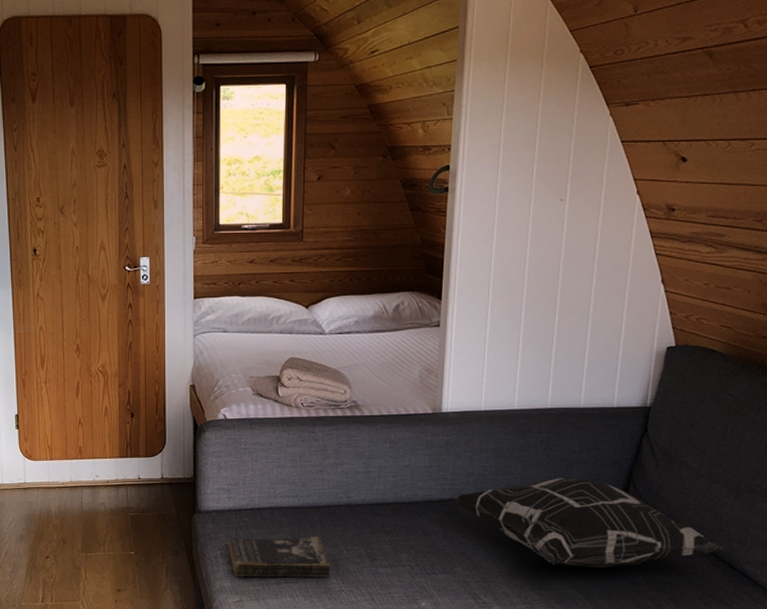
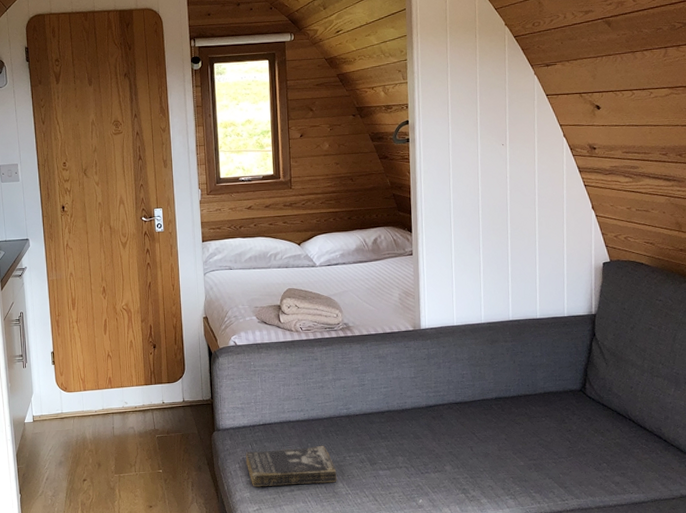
decorative pillow: present [455,478,724,569] -> none [439,380,672,459]

